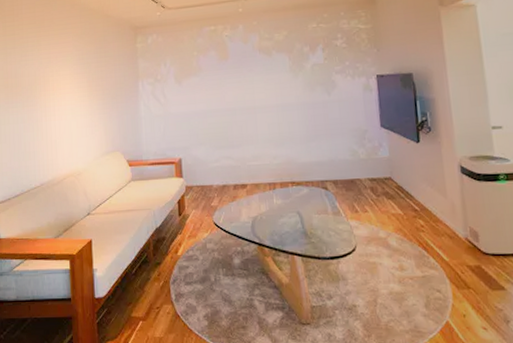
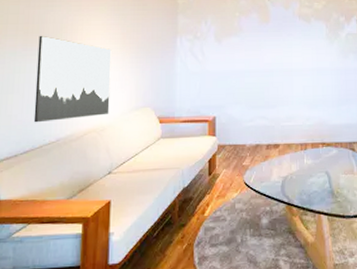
wall art: none [17,88,84,169] -> present [33,35,112,123]

